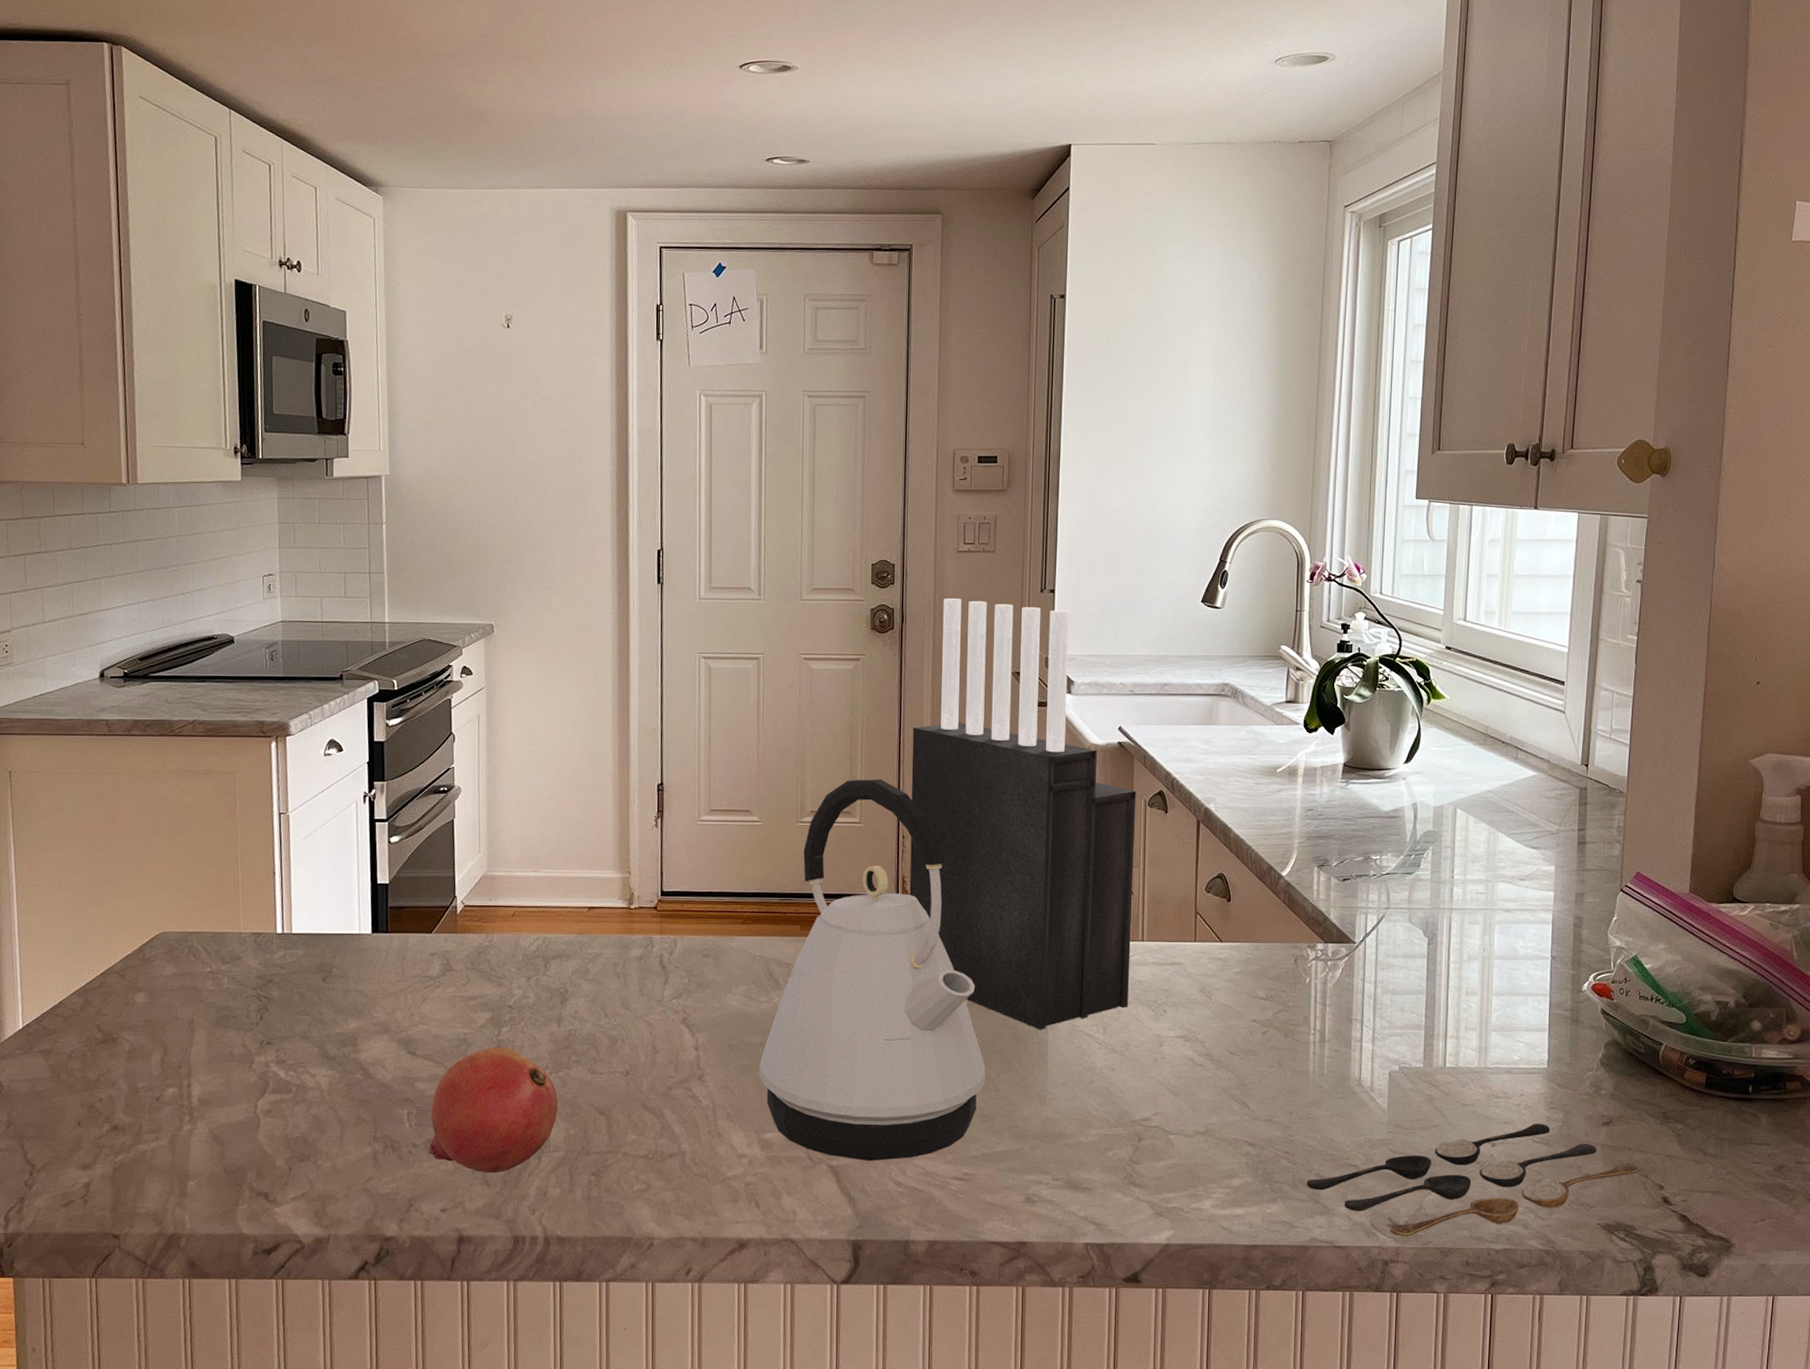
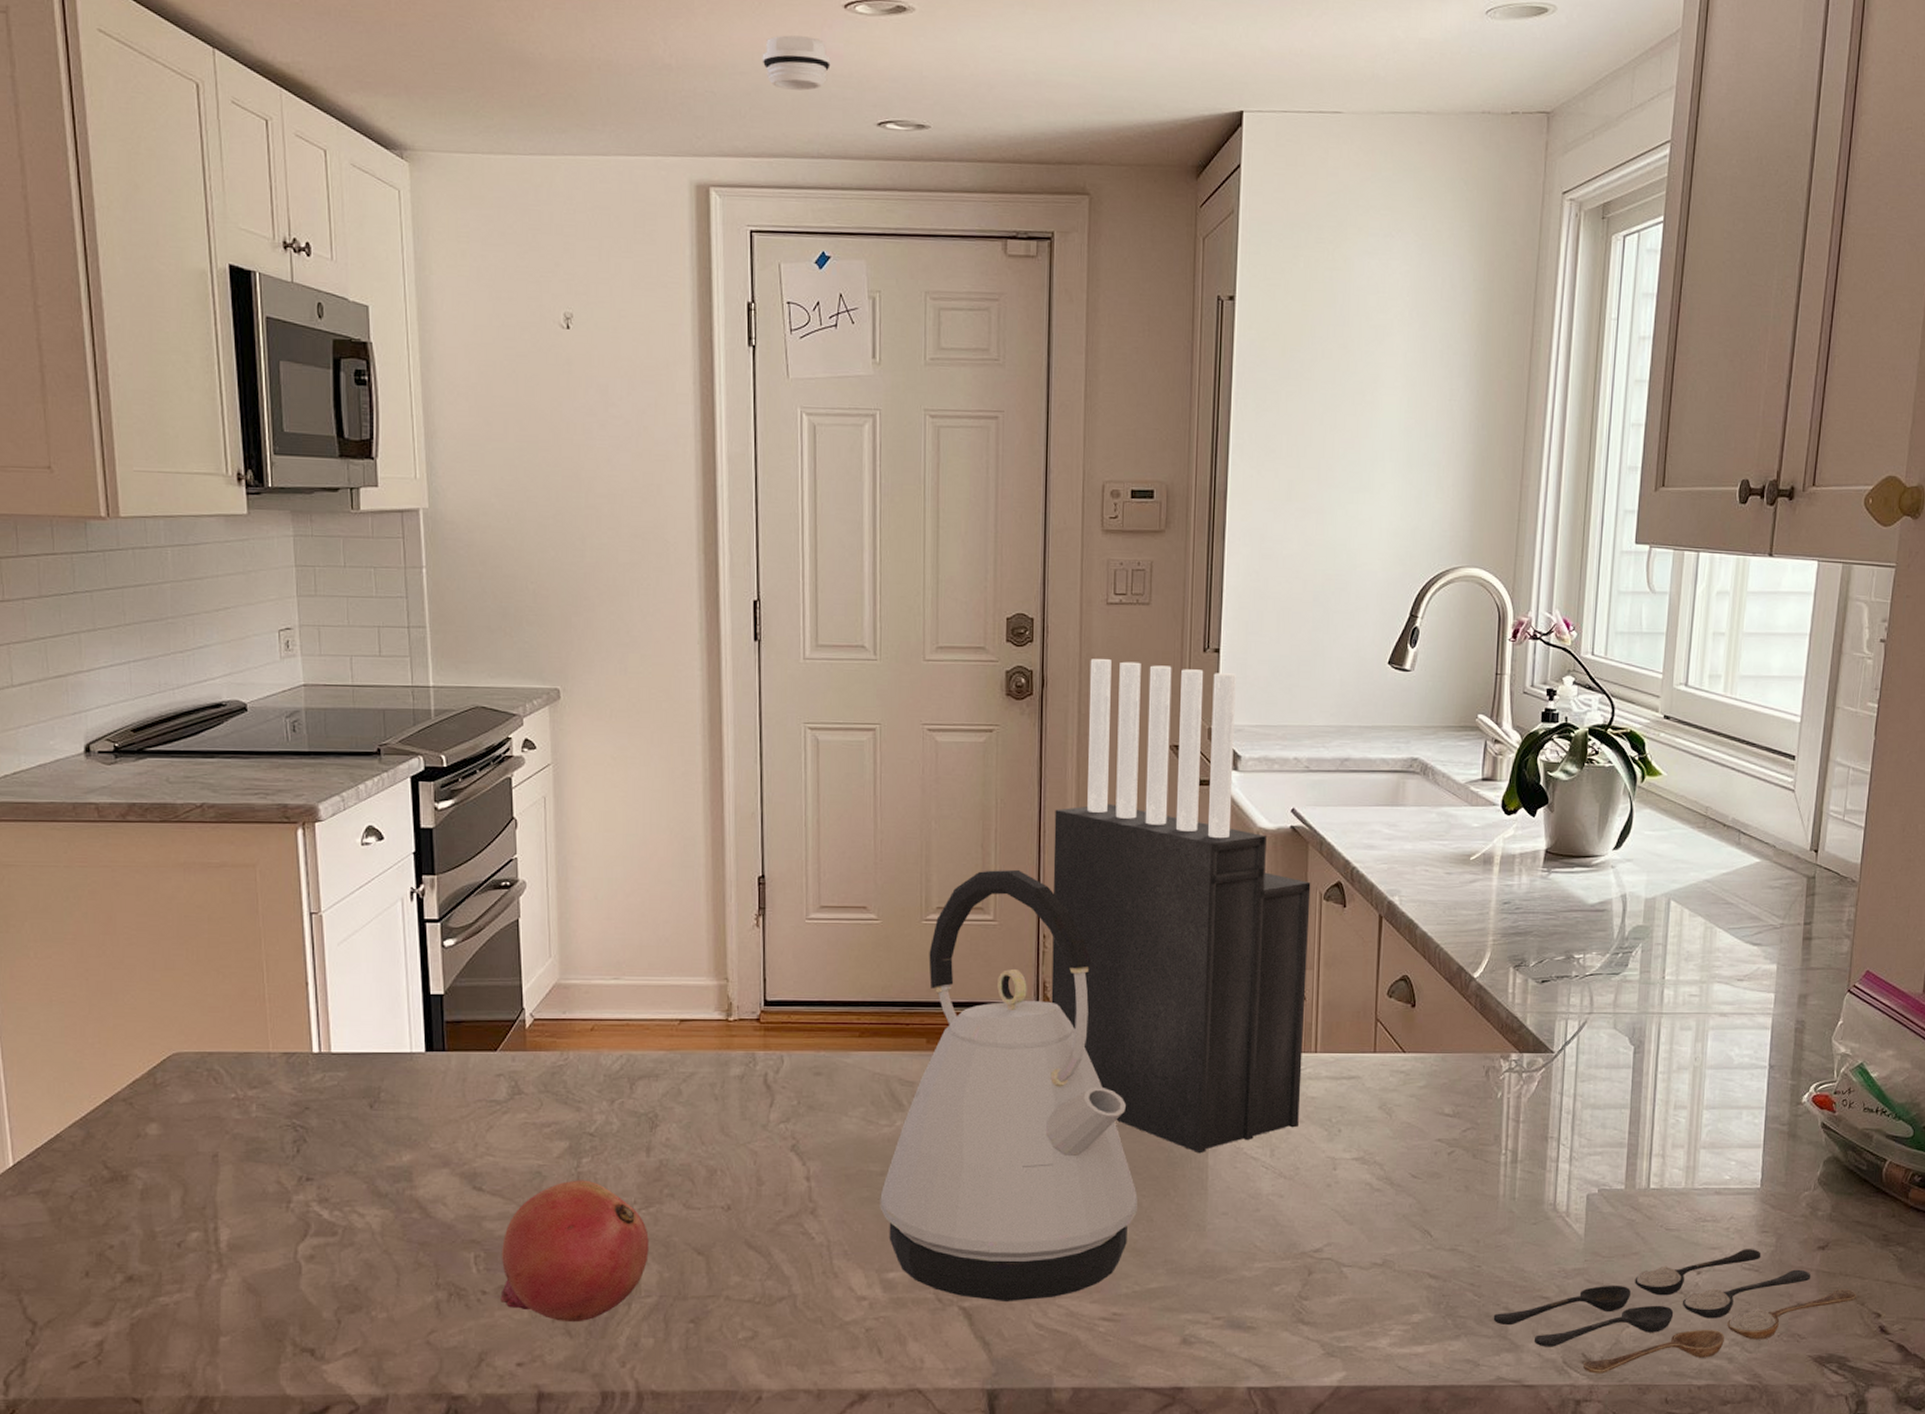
smoke detector: none [671,90,728,134] -> present [762,35,831,91]

